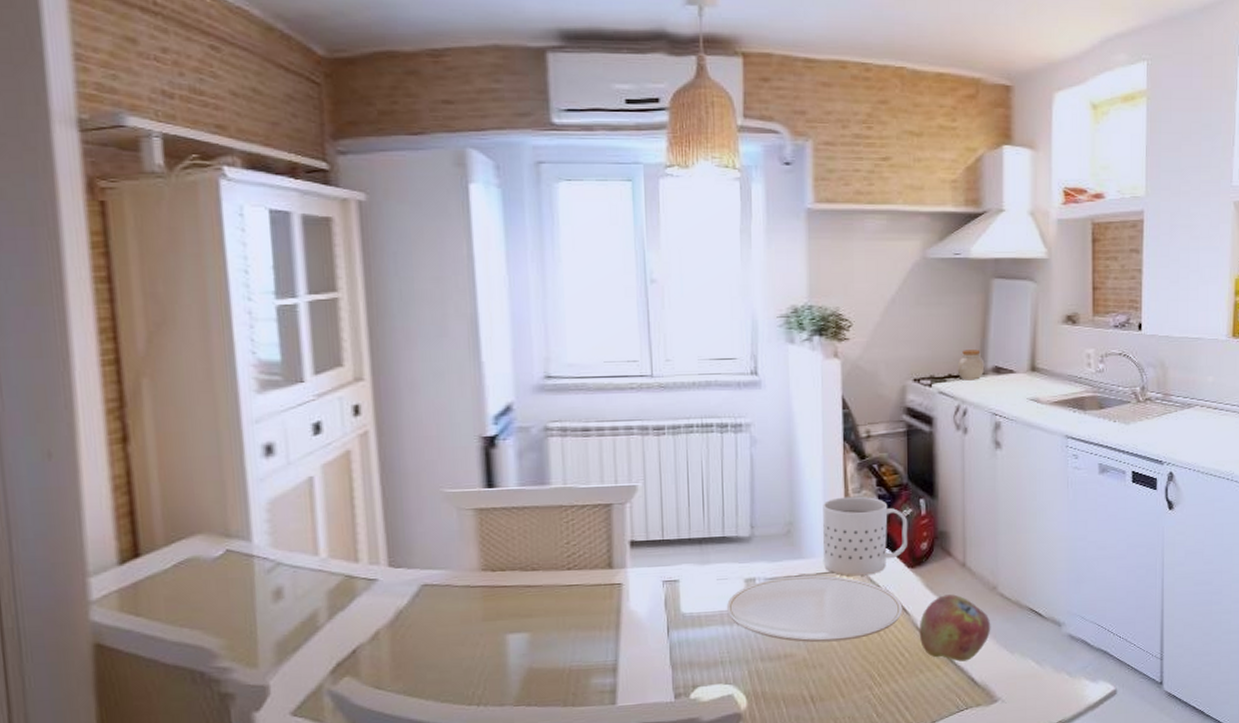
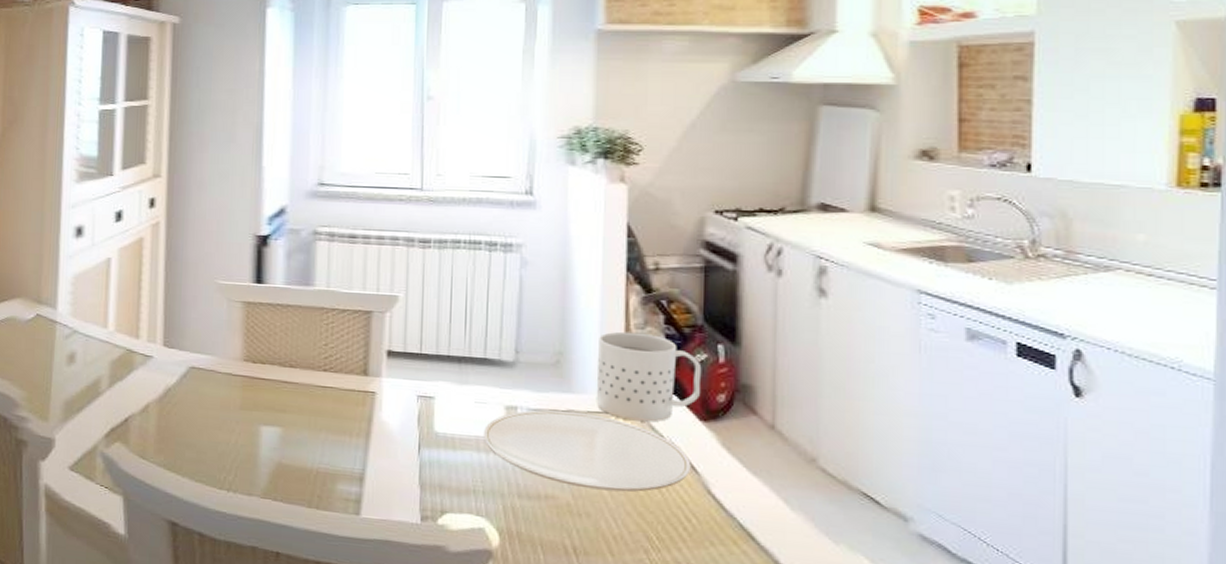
fruit: present [919,594,991,662] -> none [711,458,808,542]
jar: present [957,349,985,381] -> none [771,182,807,217]

